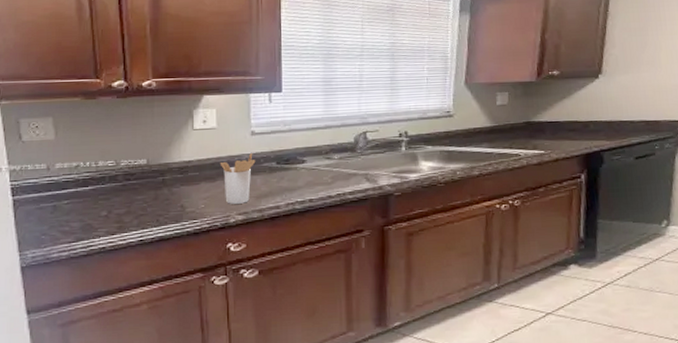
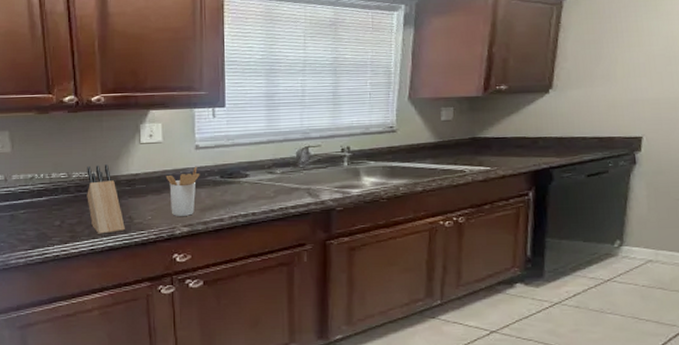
knife block: none [136,151,176,224] -> present [87,164,125,234]

